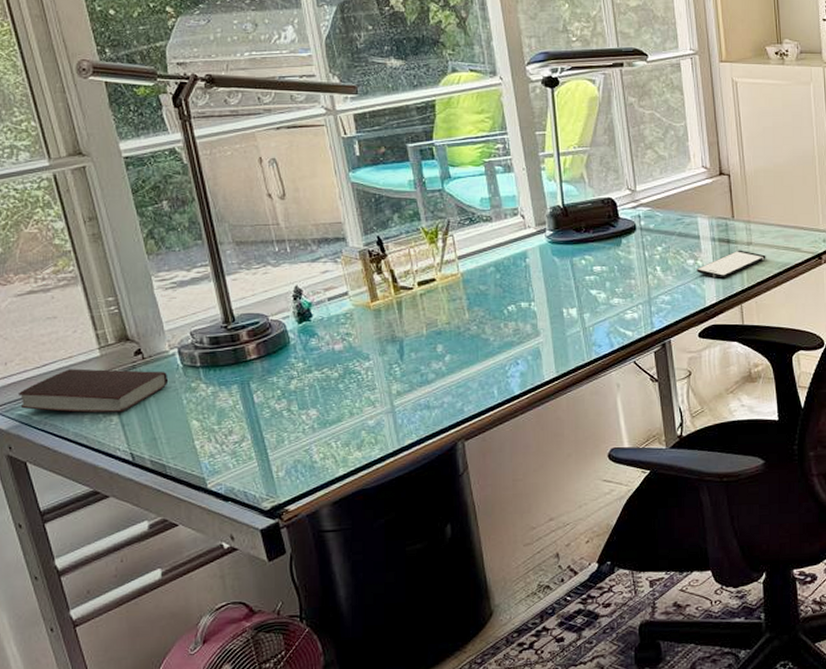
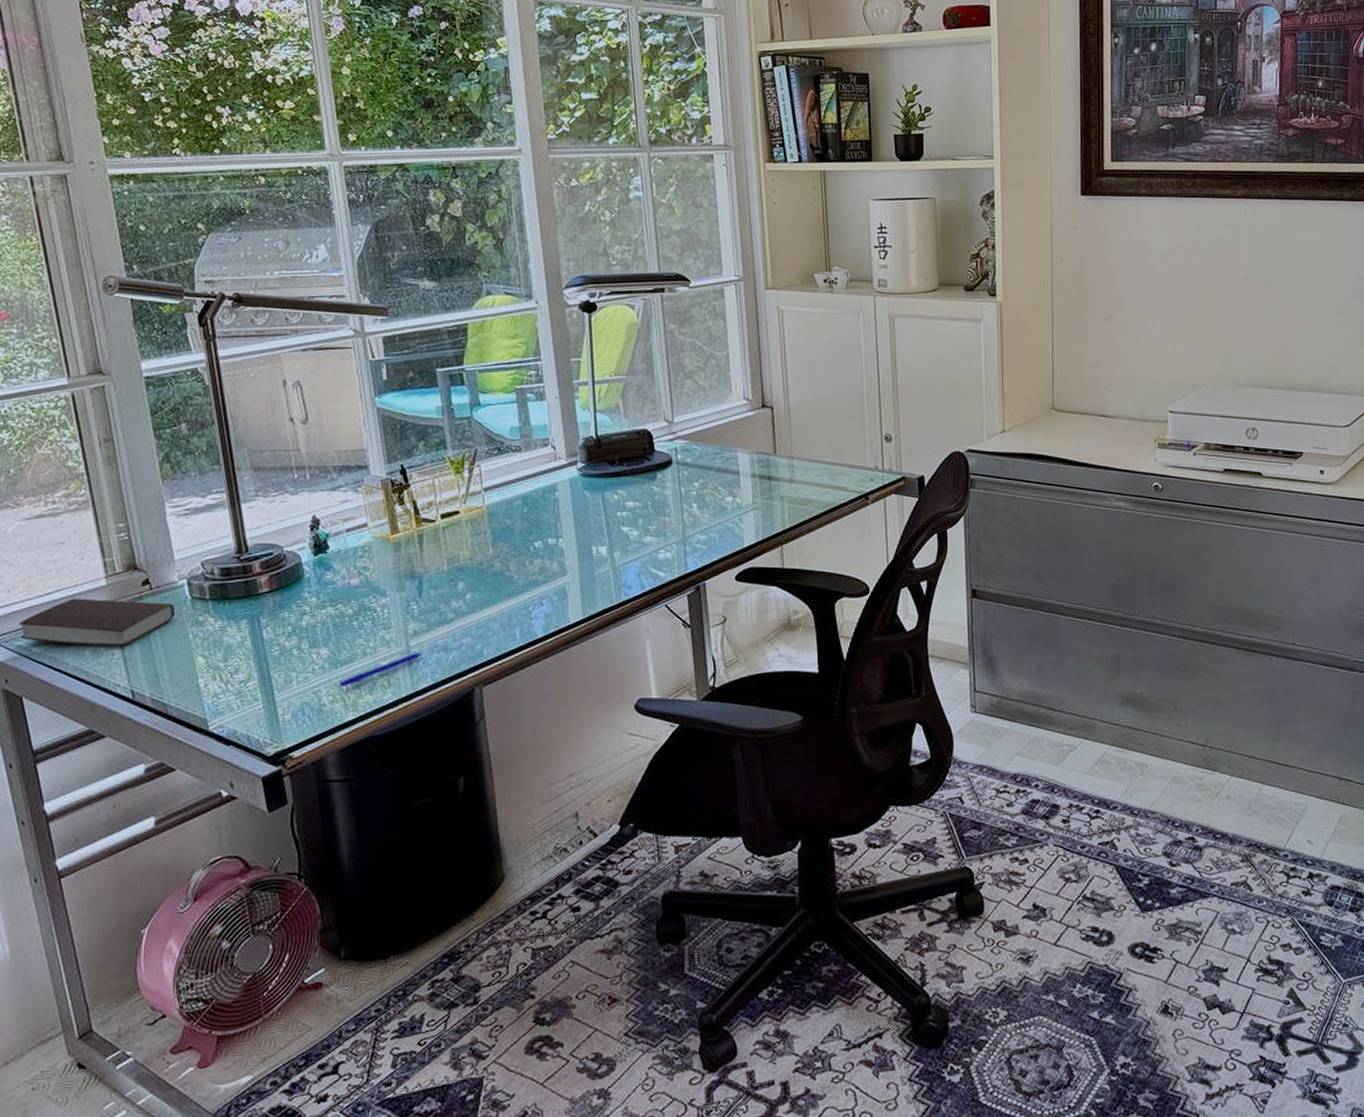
pen: none [329,411,407,445] -> present [339,653,423,687]
smartphone: present [697,250,766,279] -> none [735,487,809,518]

